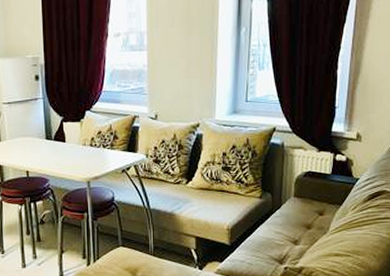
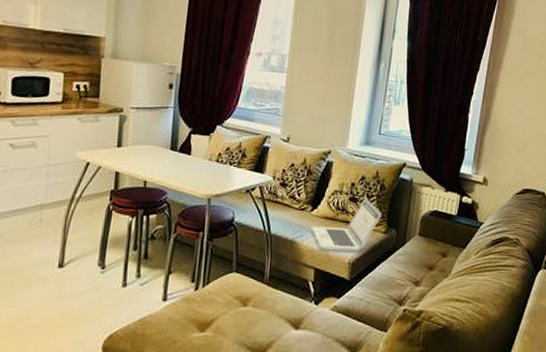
laptop: none [188,166,255,218] -> present [311,198,382,251]

